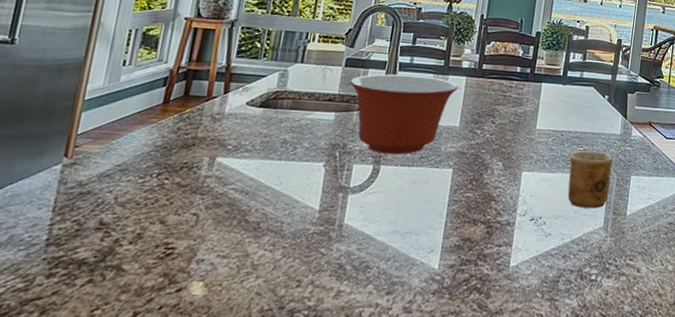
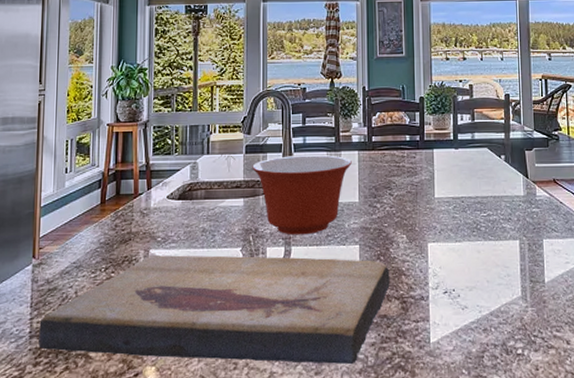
fish fossil: none [56,164,480,286] -> present [38,255,390,365]
cup: present [567,151,613,209] -> none [474,216,522,277]

